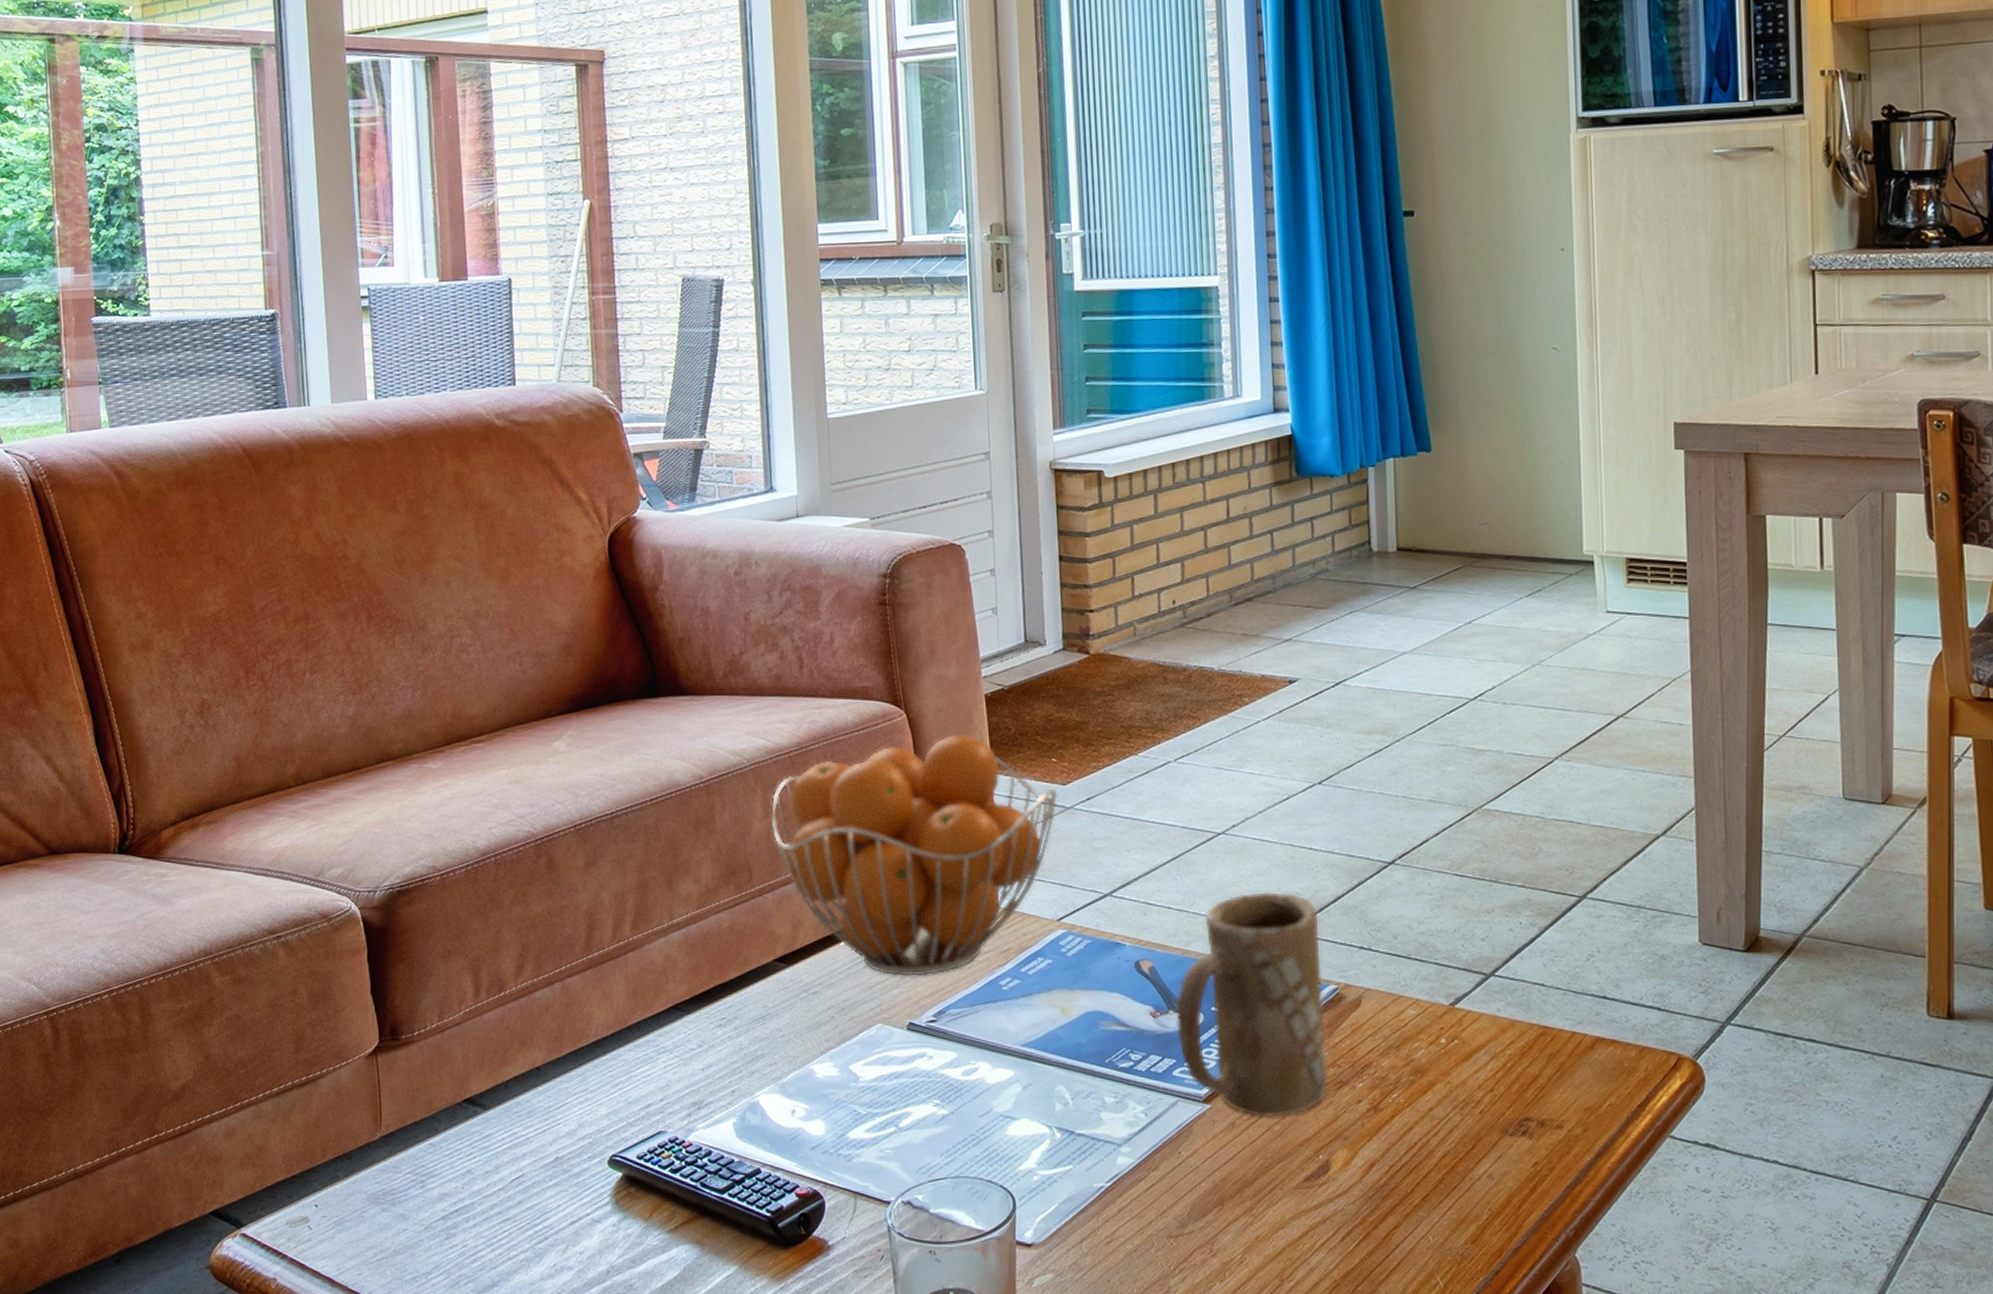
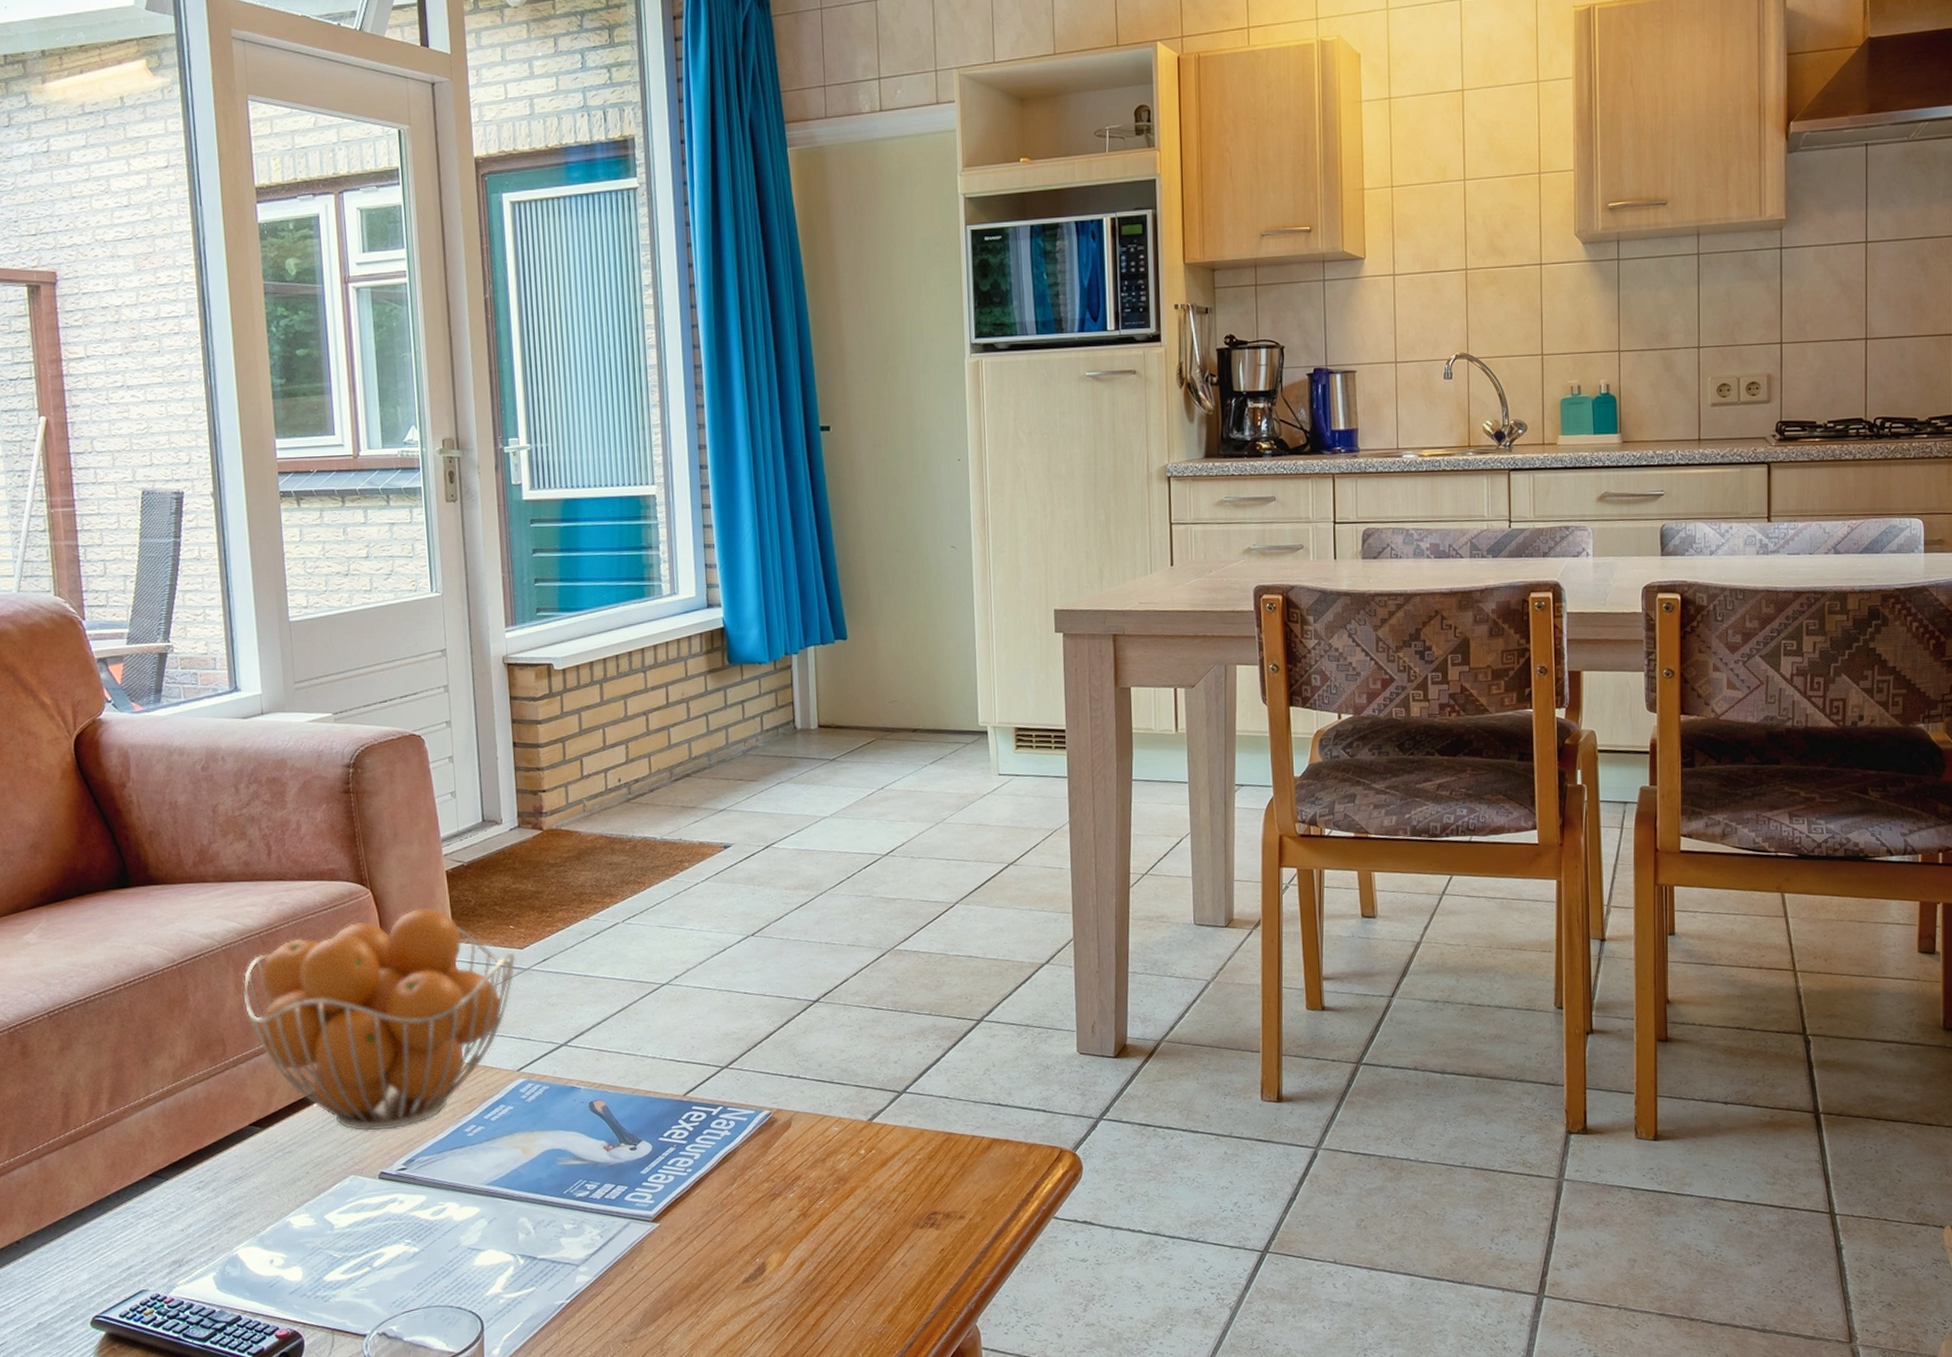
mug: present [1176,892,1329,1117] -> none [627,1033,764,1230]

